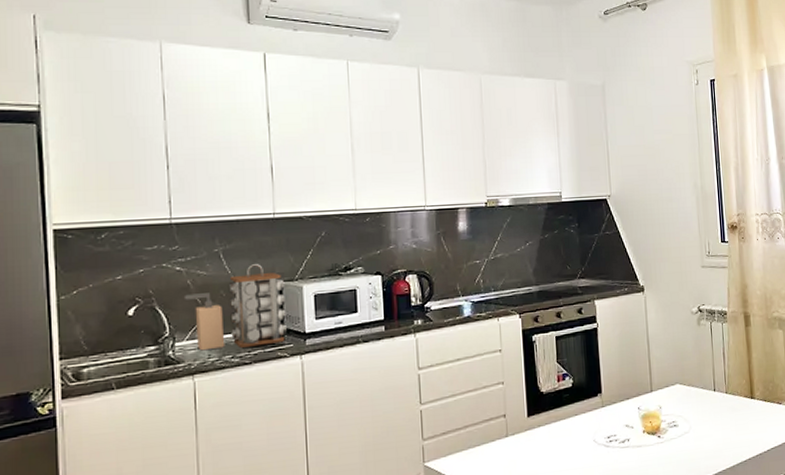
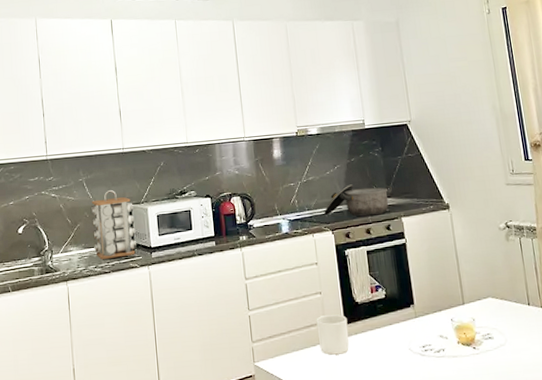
soap dispenser: present [183,293,225,351] -> none [58,214,90,262]
mug: none [496,405,531,451] -> present [316,314,349,355]
cooking pot: none [512,263,587,299] -> present [324,184,393,217]

